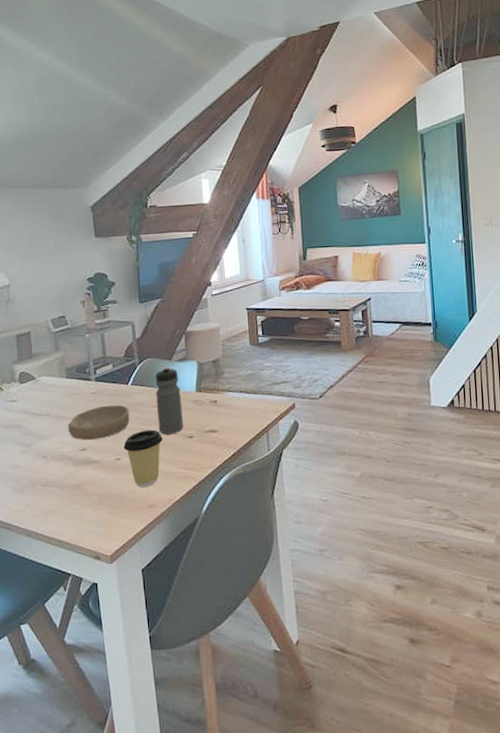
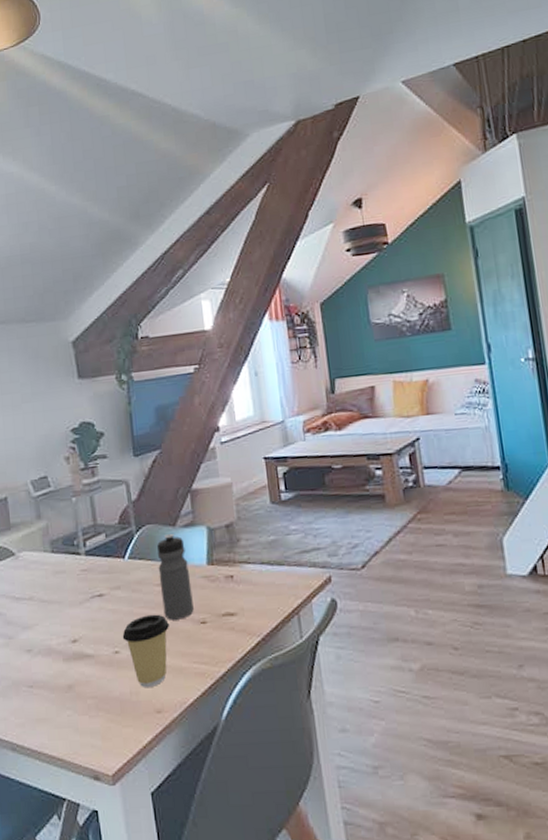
bowl: present [67,405,130,440] -> none [55,584,129,629]

